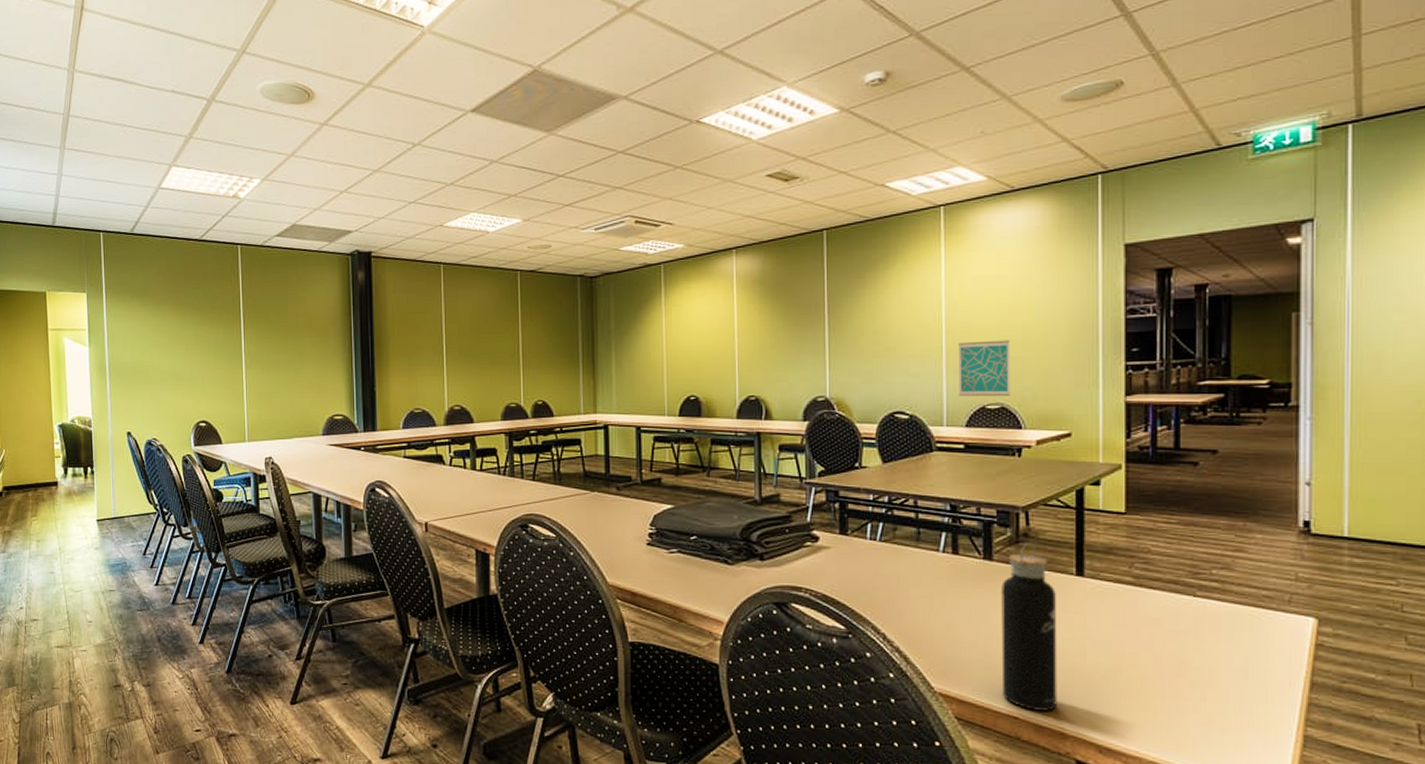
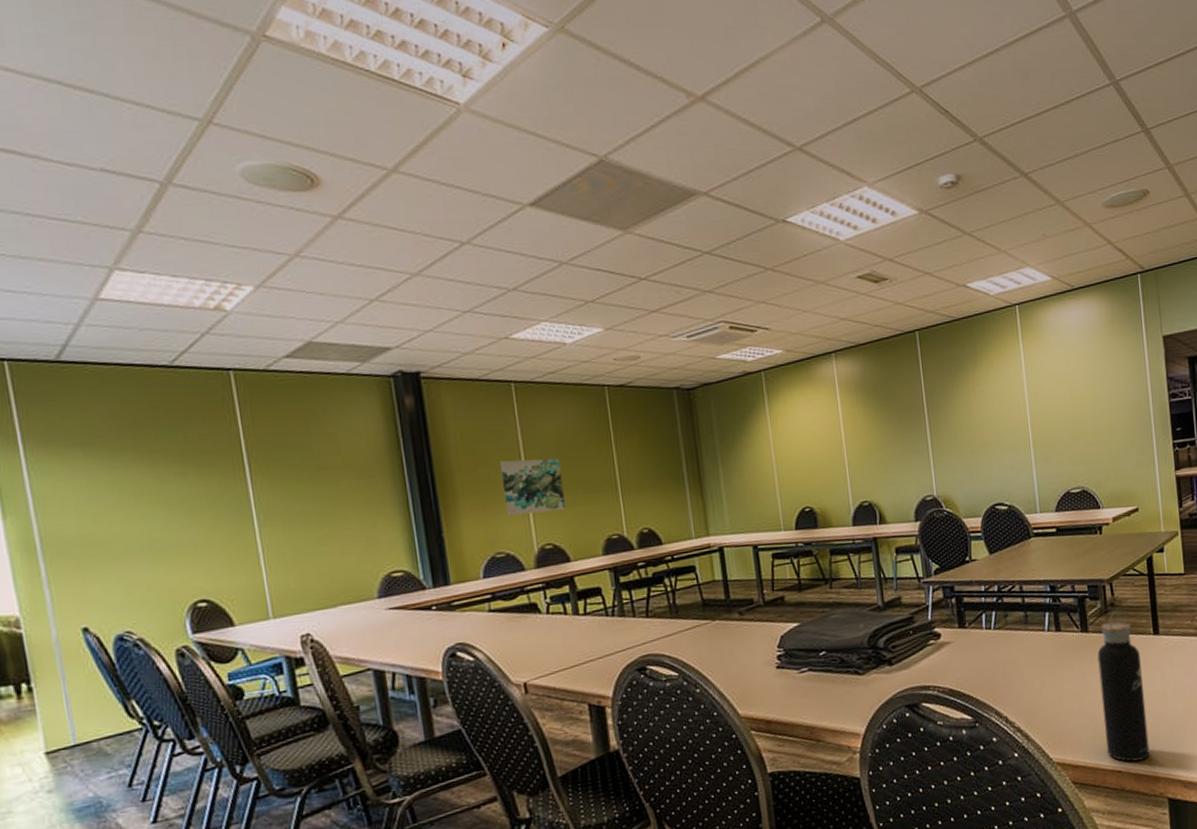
wall art: none [425,330,474,378] -> present [499,457,566,516]
wall art: present [958,340,1011,396] -> none [1042,428,1089,484]

